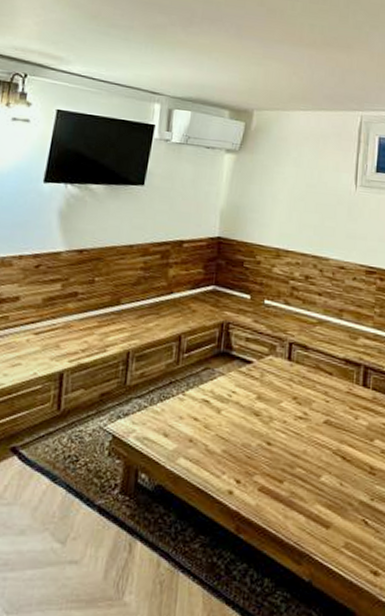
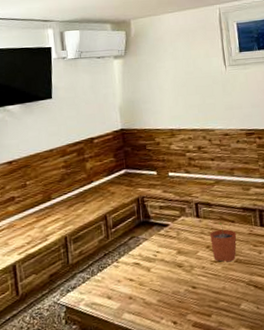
plant pot: none [299,371,332,422] -> present [210,222,237,263]

